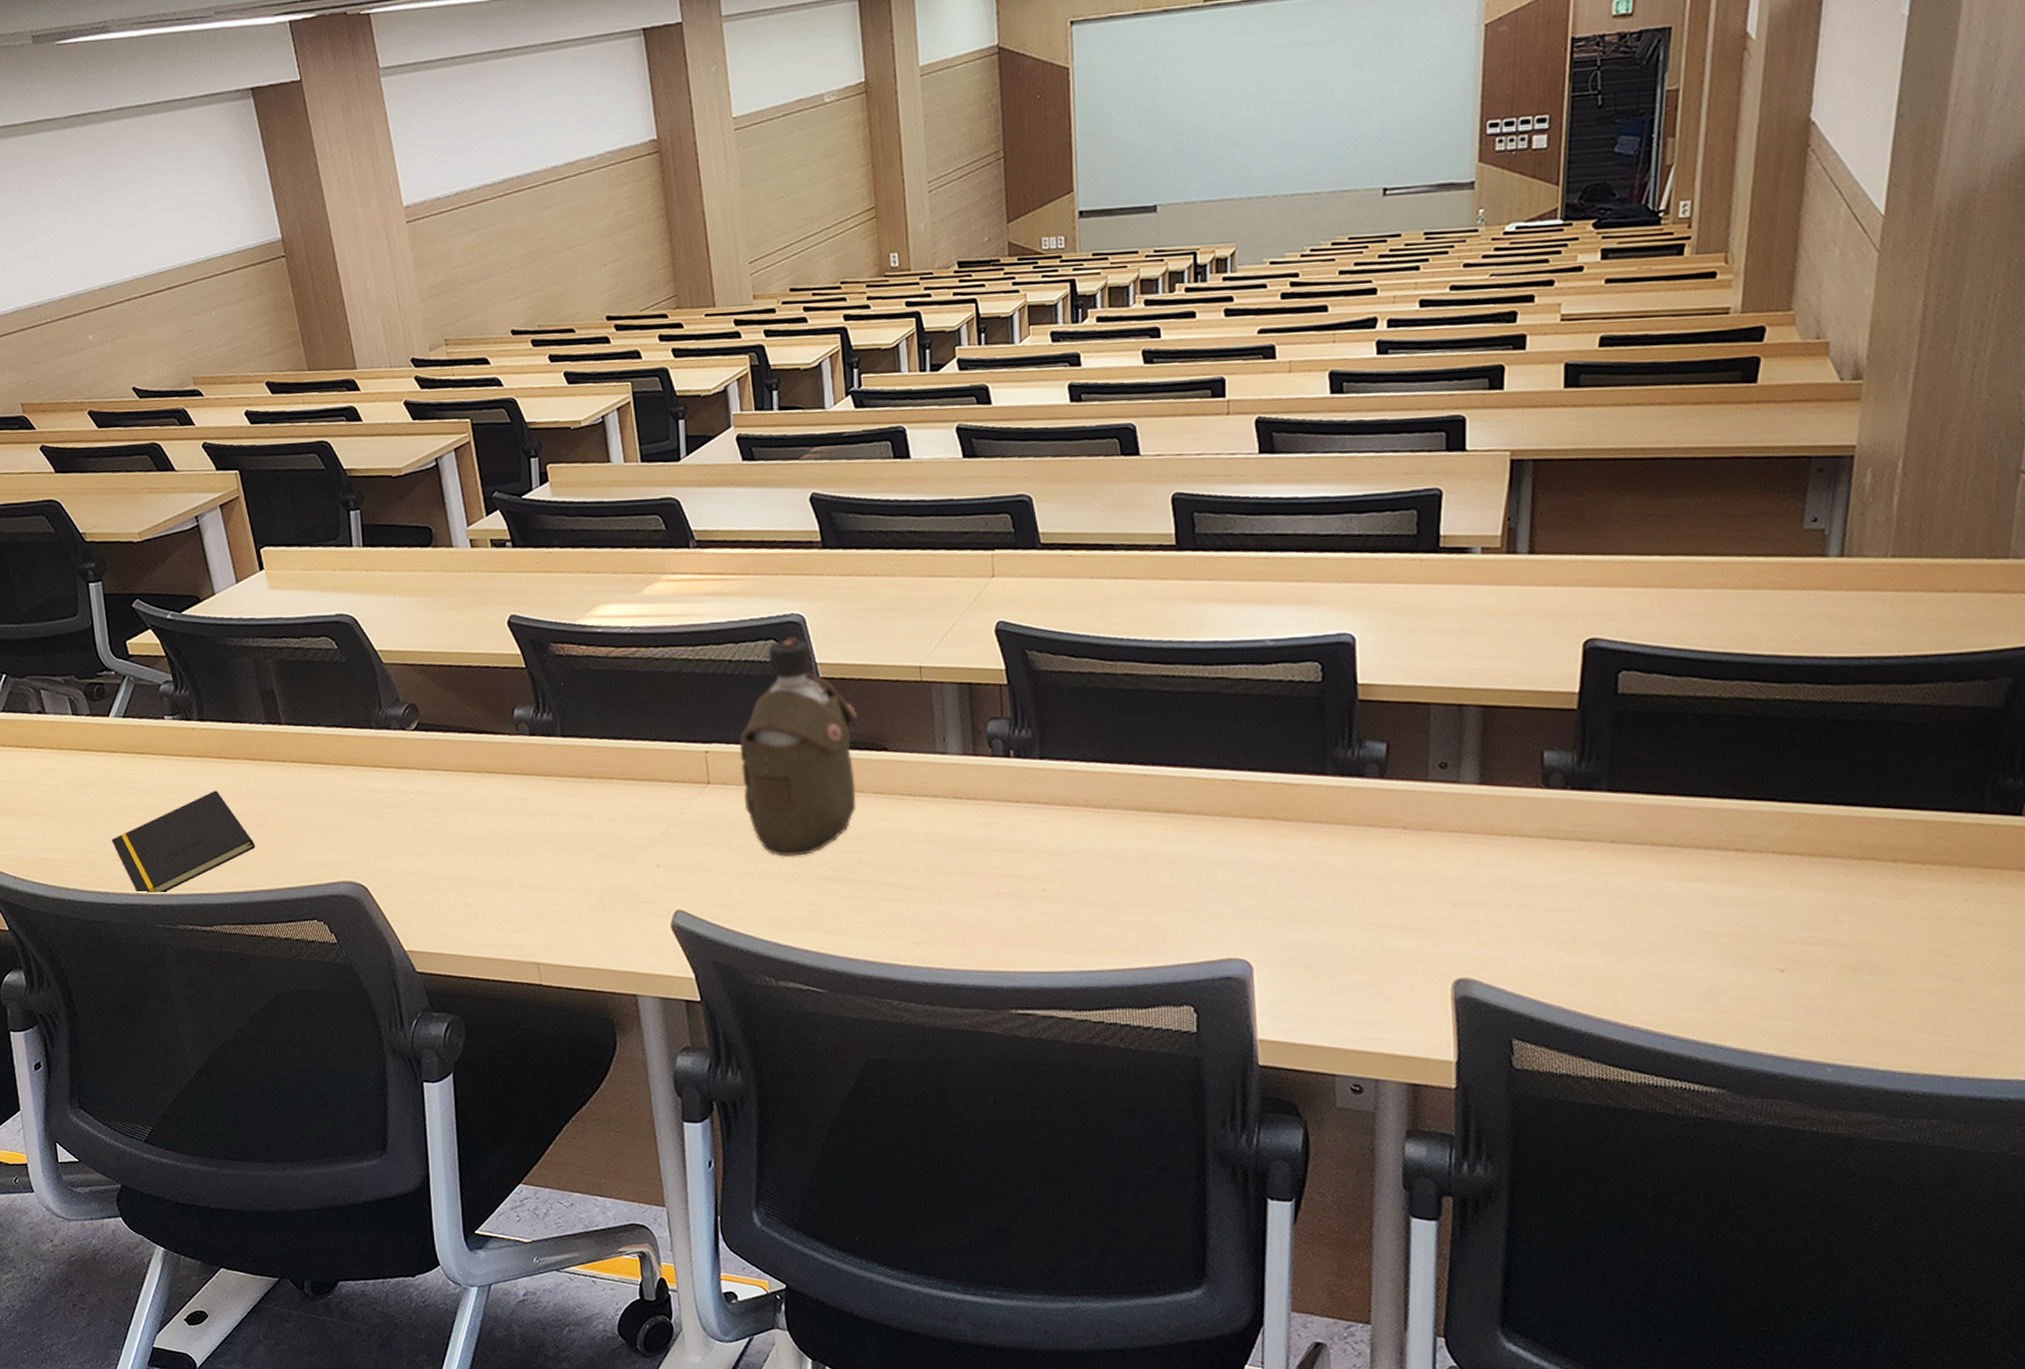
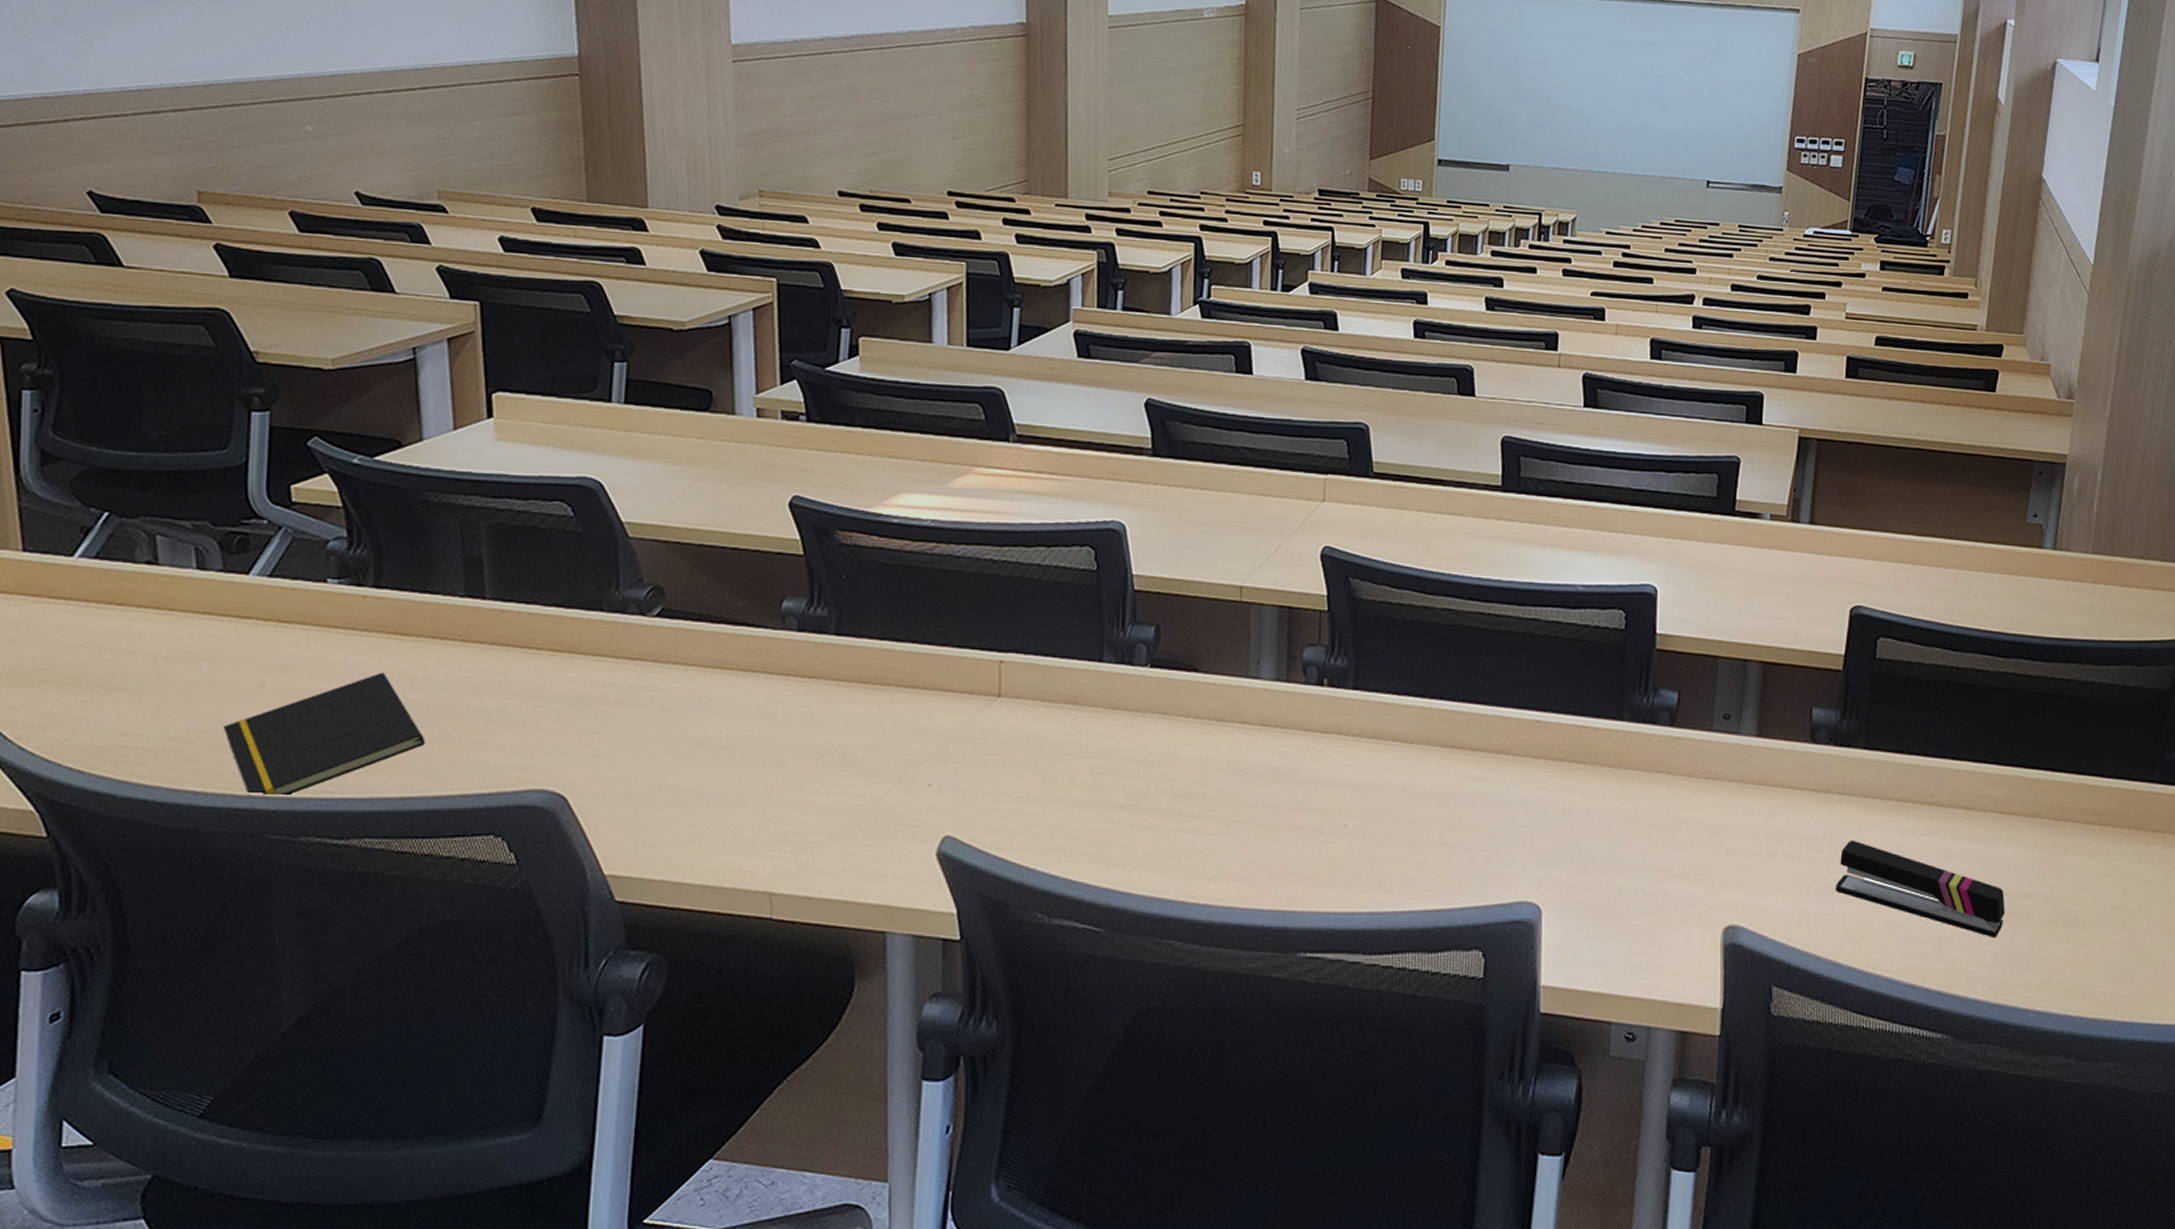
water bottle: present [739,637,858,857] -> none [1037,545,1170,781]
stapler: none [1581,888,1791,987] -> present [1835,840,2005,937]

